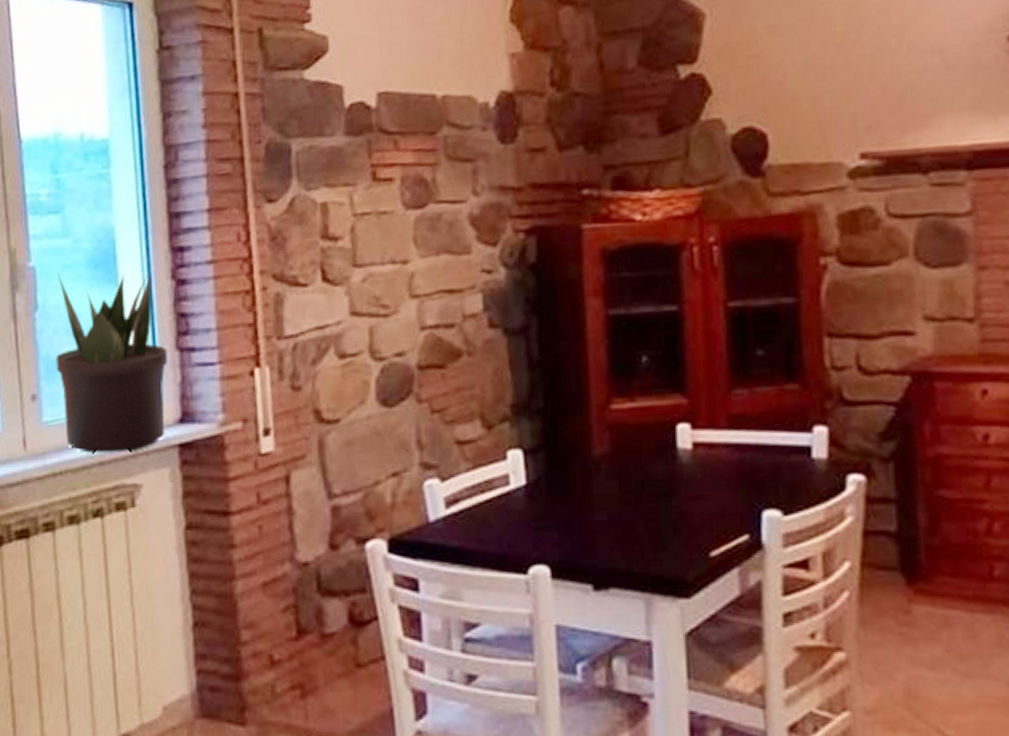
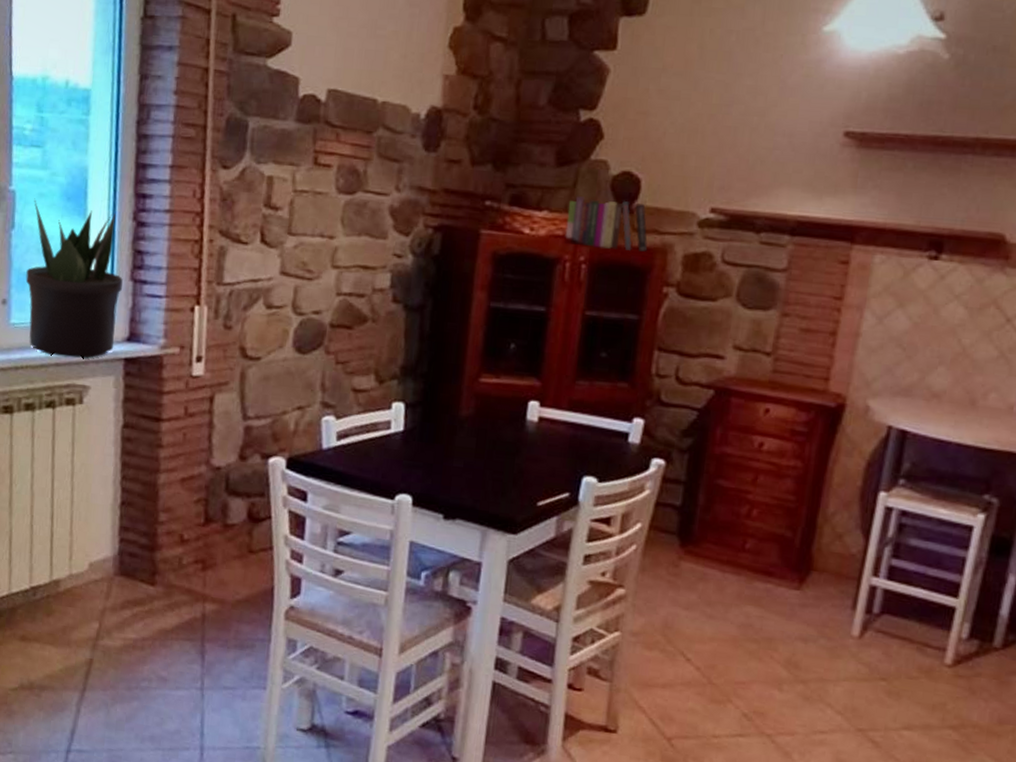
books: none [683,161,792,225] -> present [564,196,648,253]

